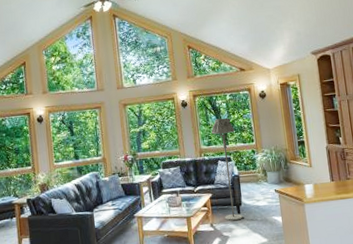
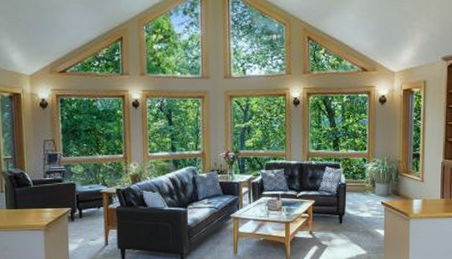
floor lamp: present [211,118,243,221] -> none [322,121,348,230]

